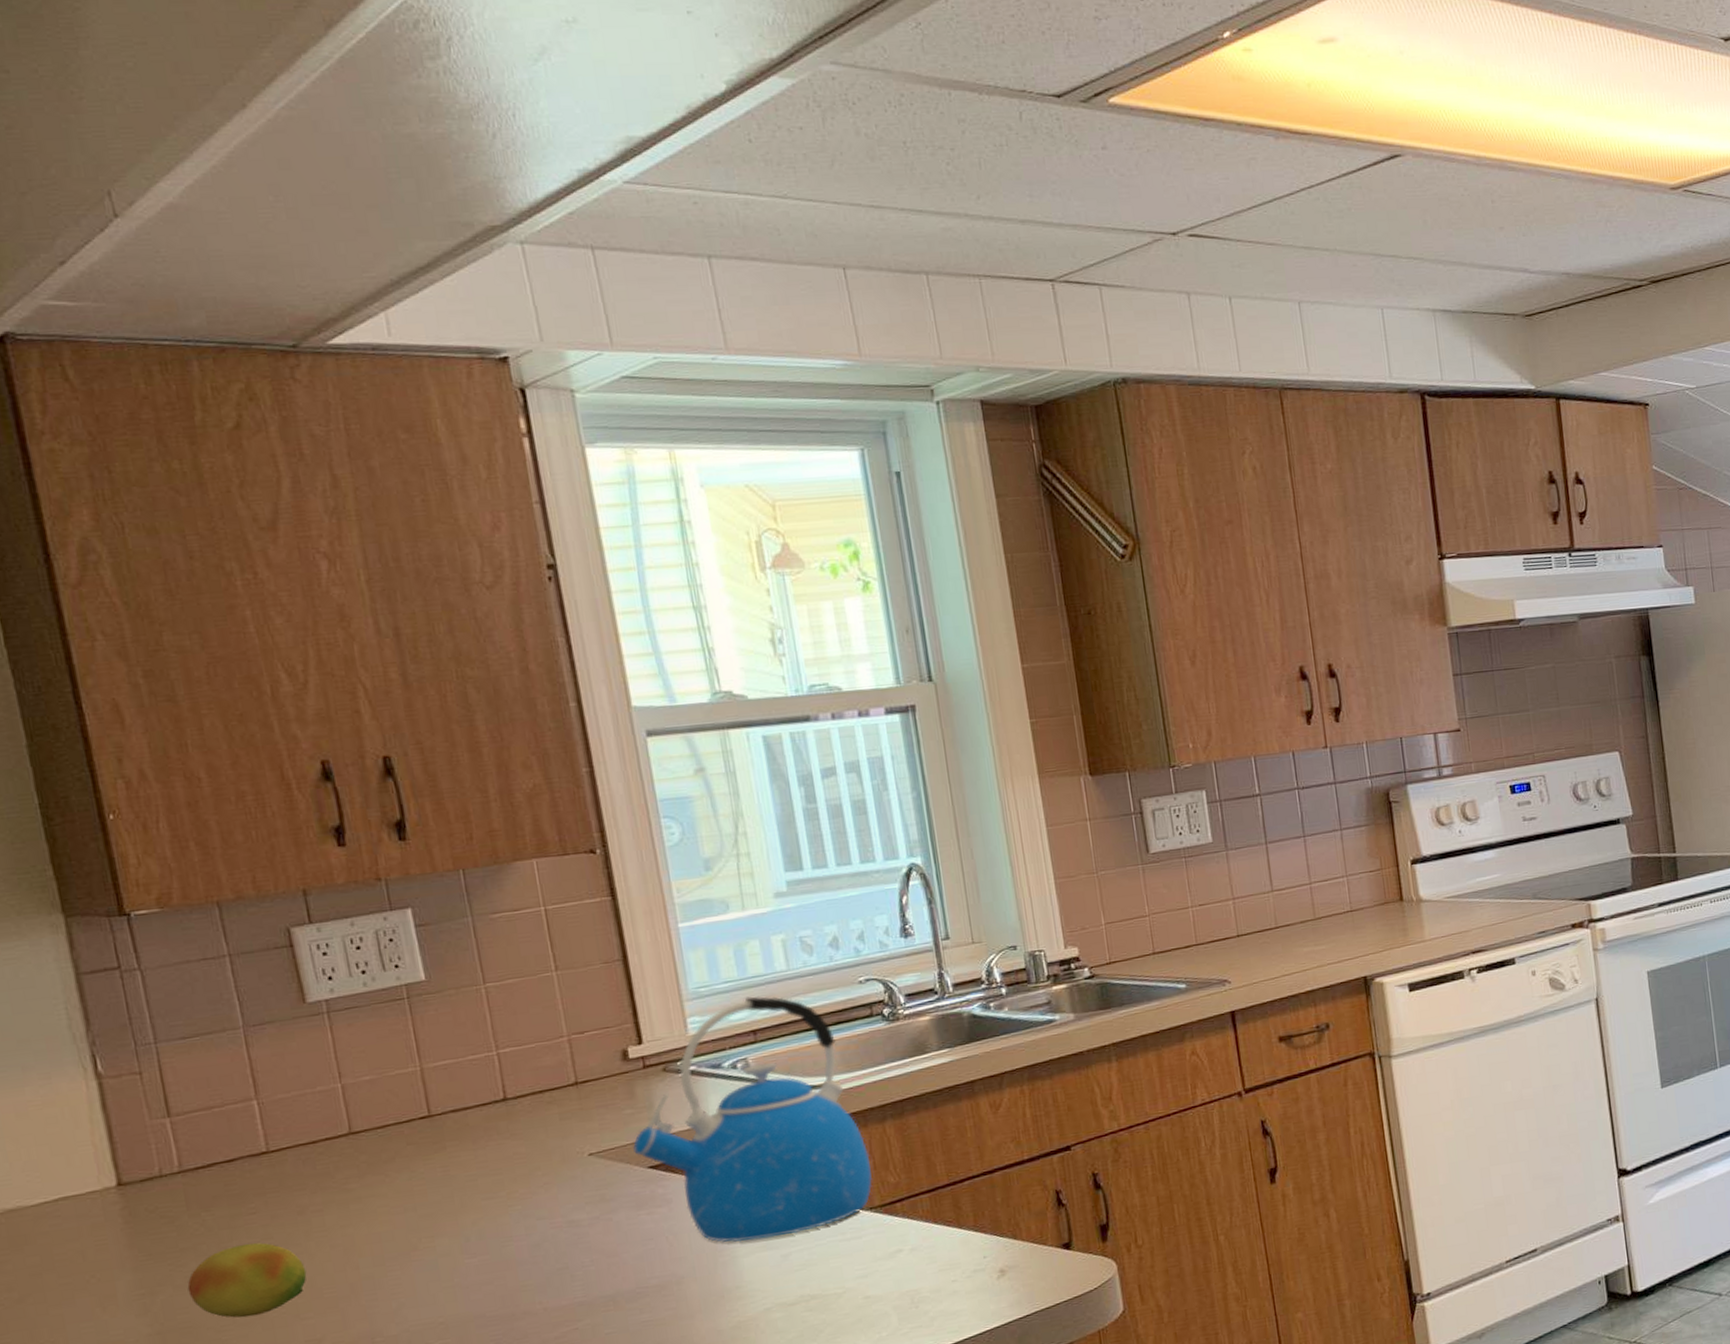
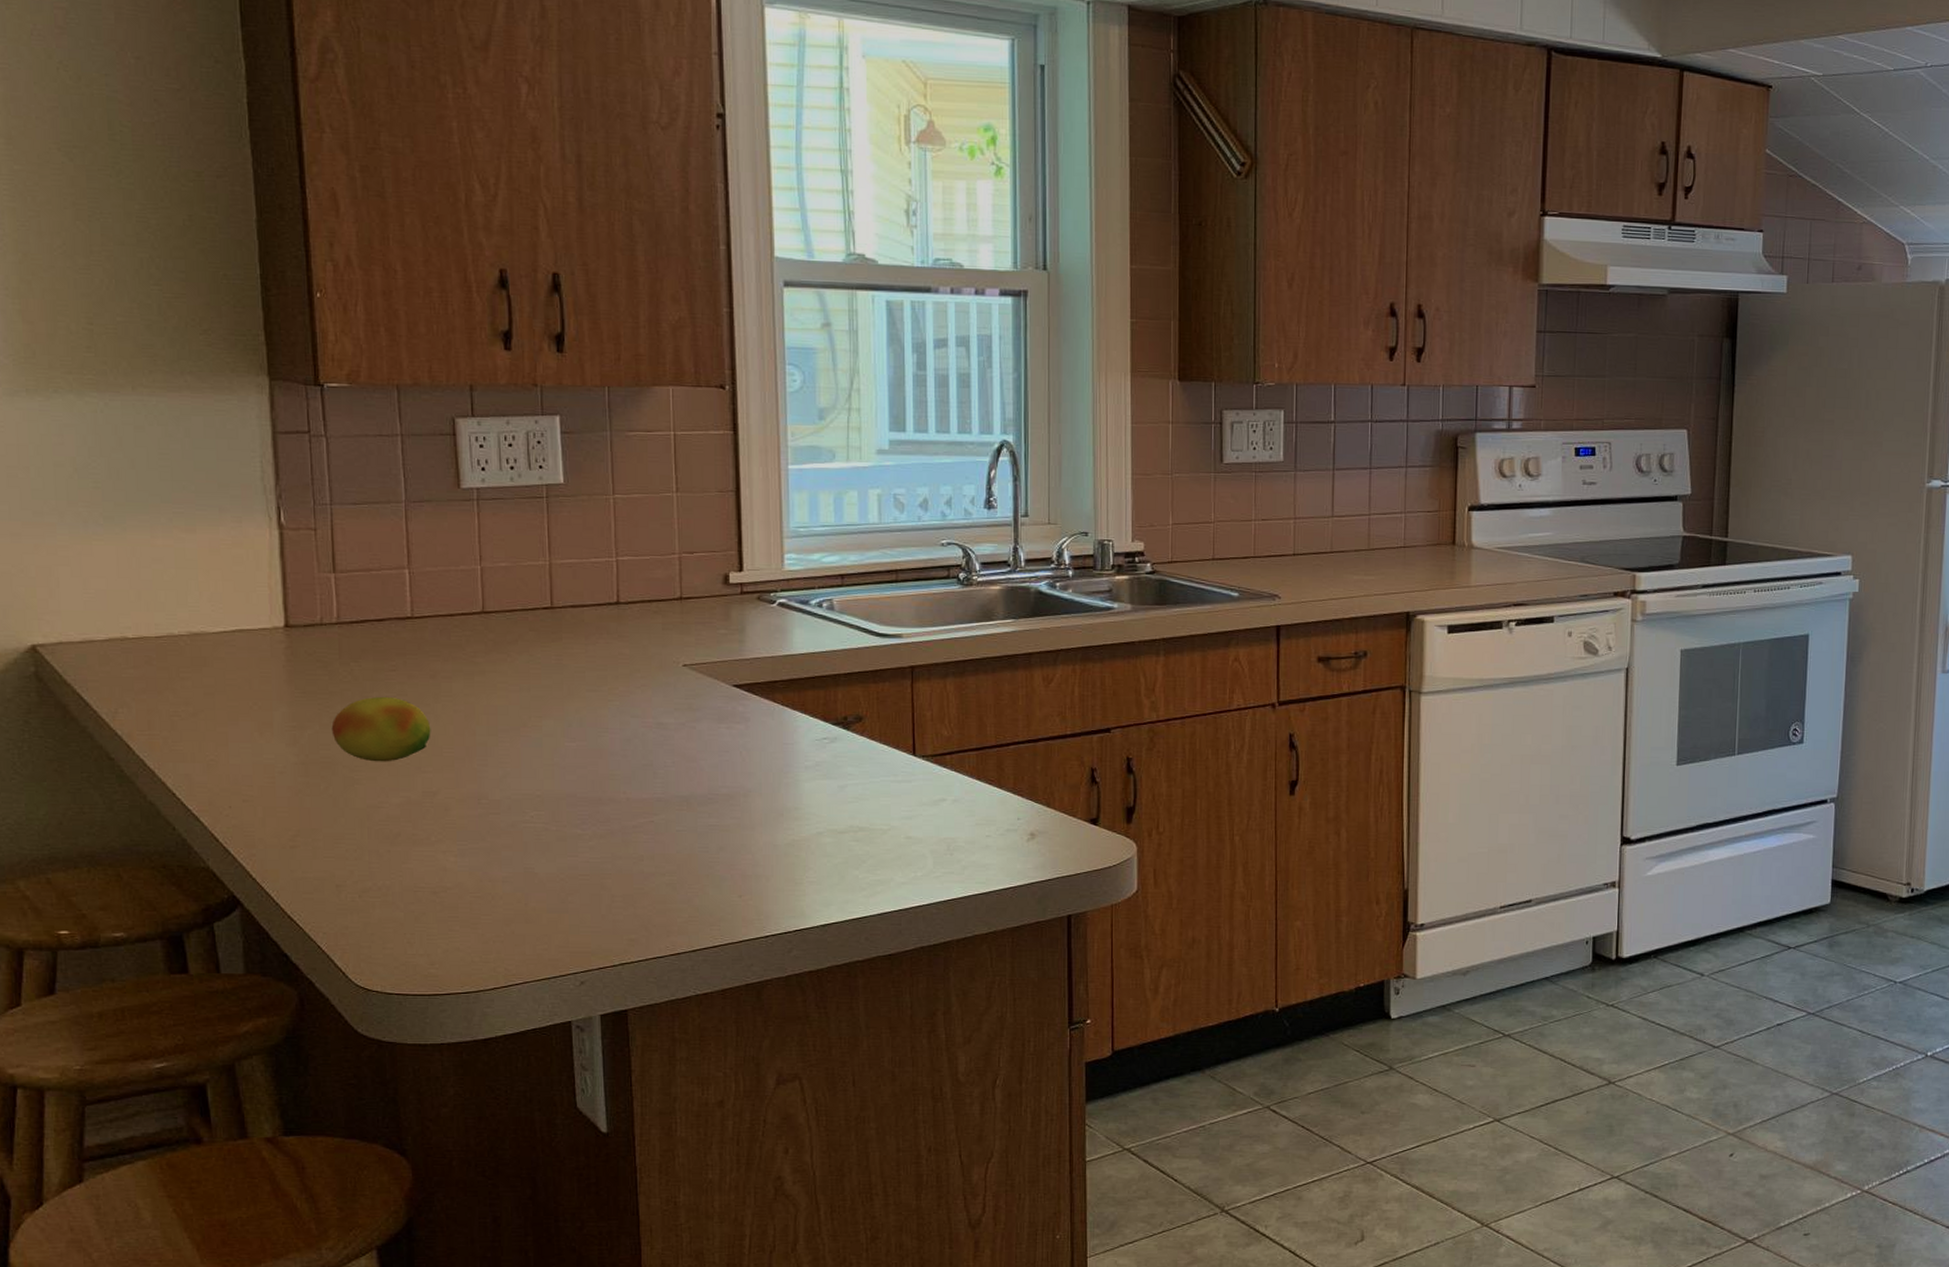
kettle: present [633,996,872,1242] -> none [722,543,929,768]

